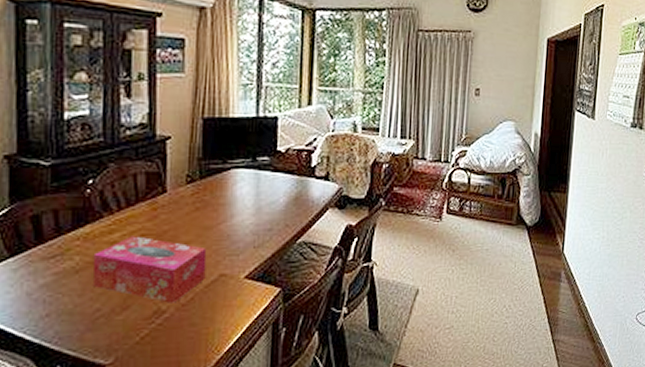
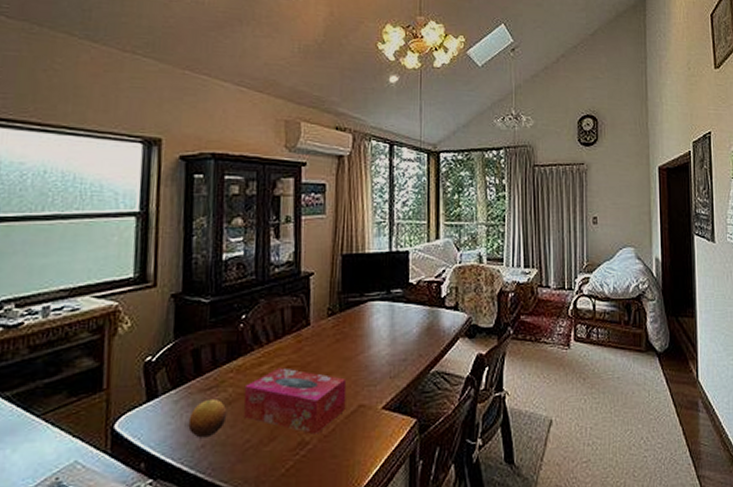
fruit: none [30,267,74,307] -> present [188,398,227,438]

